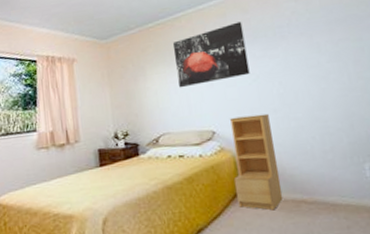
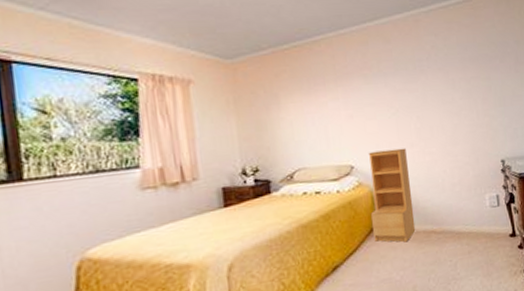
wall art: present [172,21,250,88] -> none [310,51,390,120]

